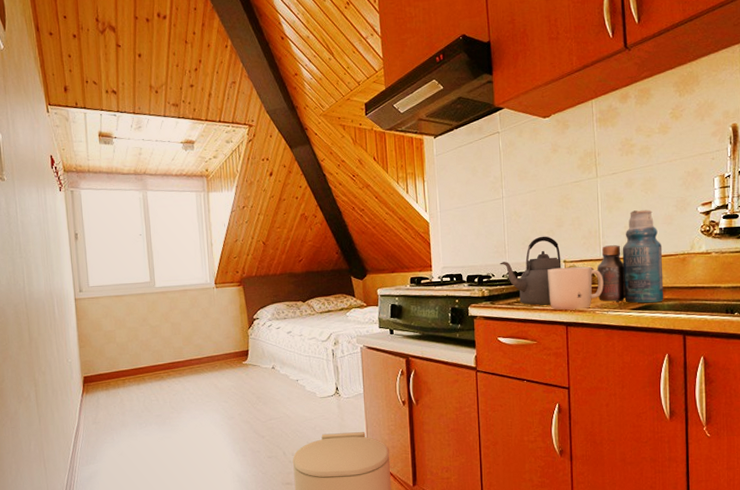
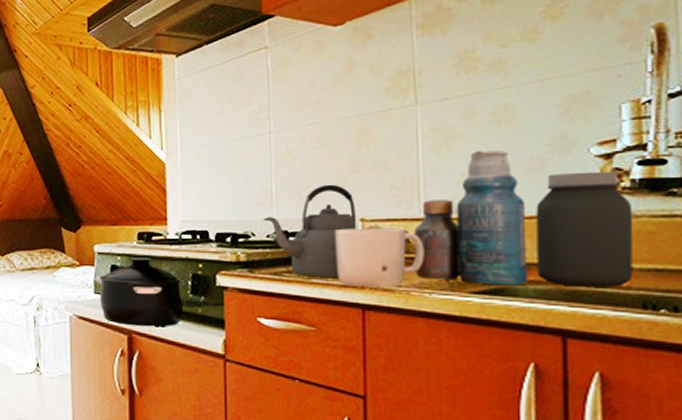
saucepan: none [382,297,447,352] -> present [99,258,186,327]
jar: none [668,223,721,301] -> present [536,171,634,287]

